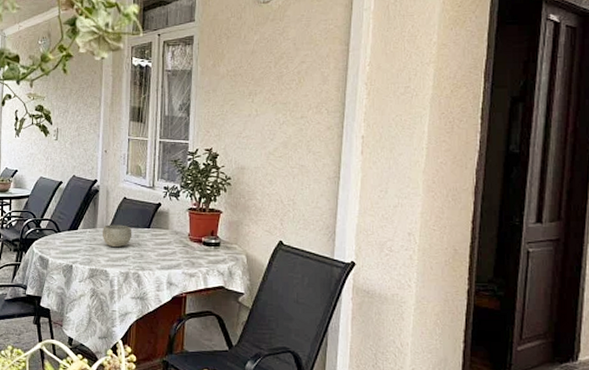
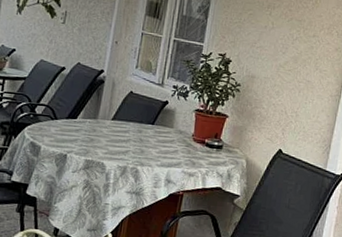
bowl: present [102,224,132,248] -> none [102,117,135,141]

